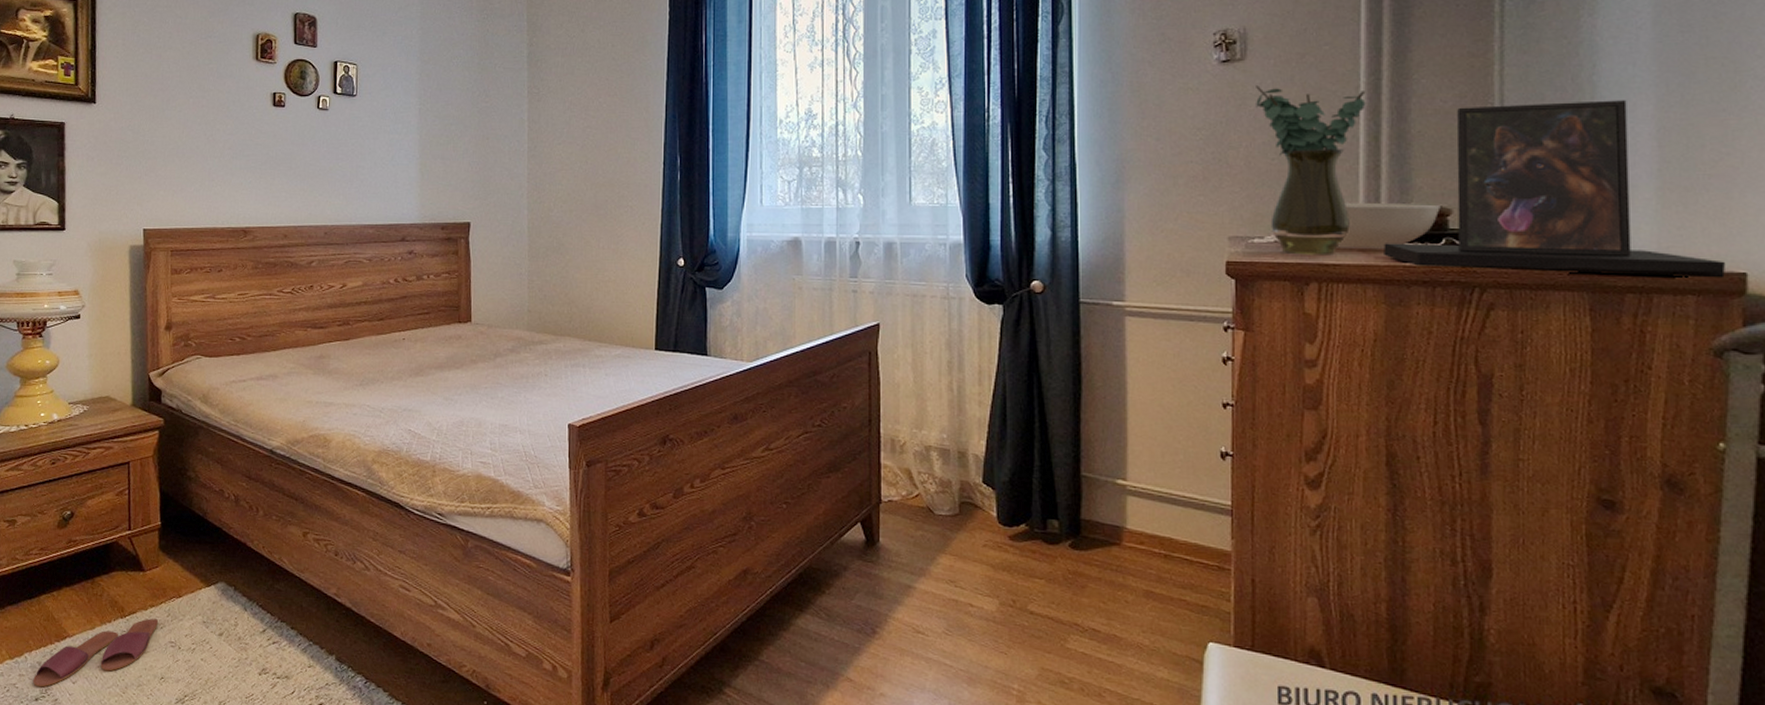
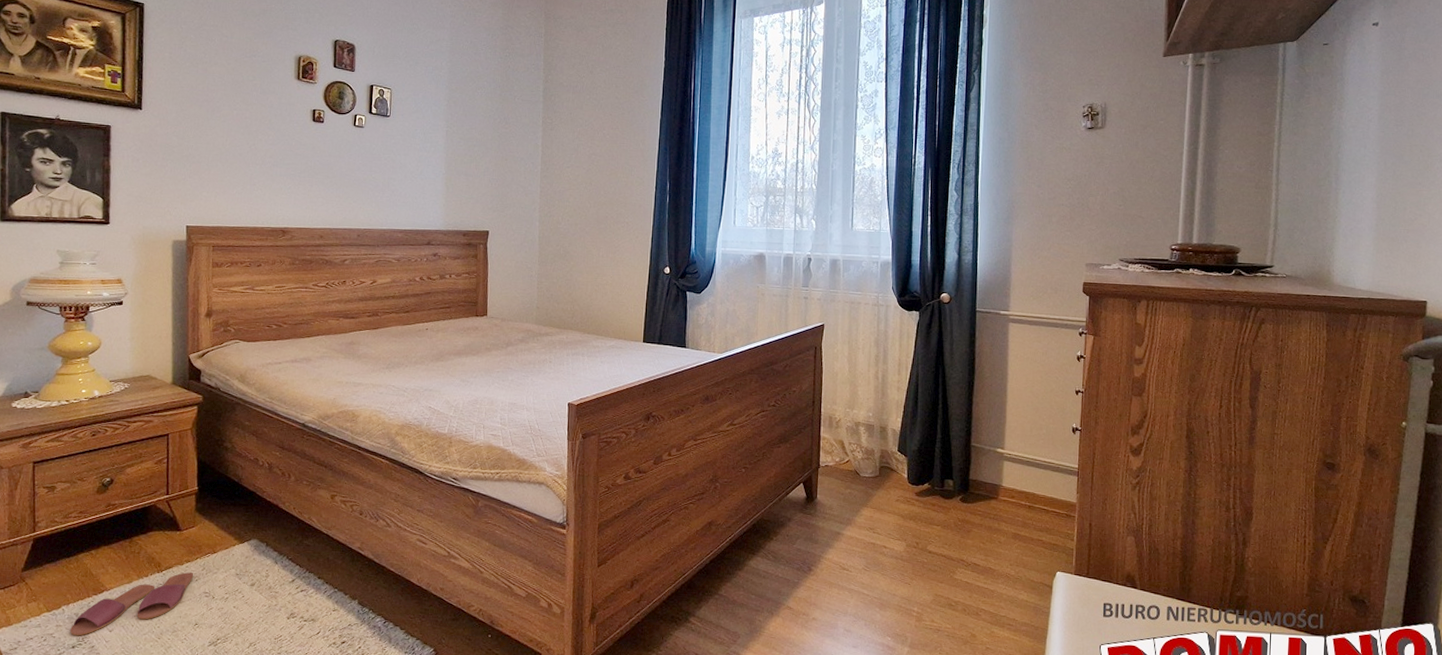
vase: present [1256,85,1366,256] -> none [1110,148,1187,280]
bowl: present [1337,203,1441,250] -> none [1161,241,1233,277]
photo frame: present [1384,100,1726,278] -> none [1193,172,1415,305]

